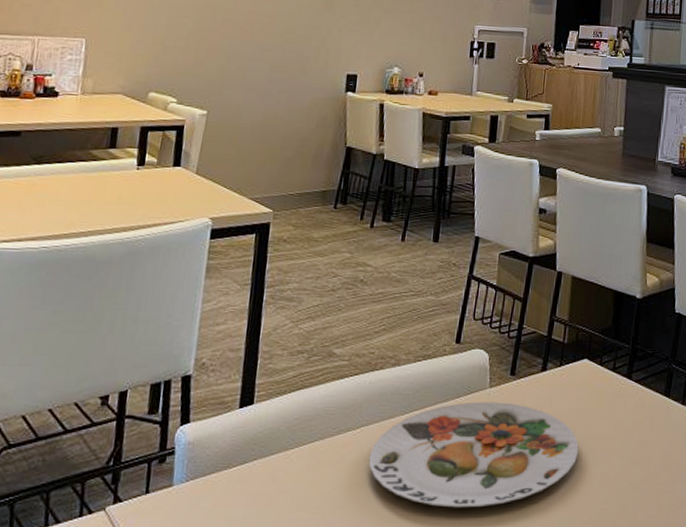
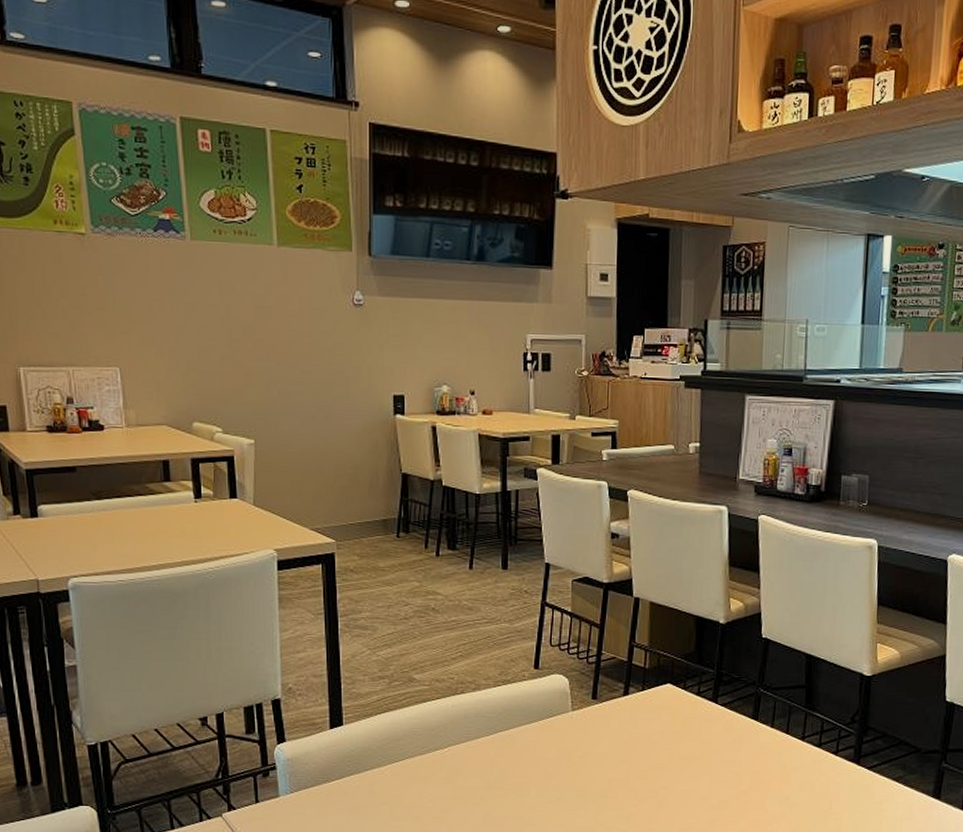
plate: present [368,402,579,508] -> none [459,724,666,820]

